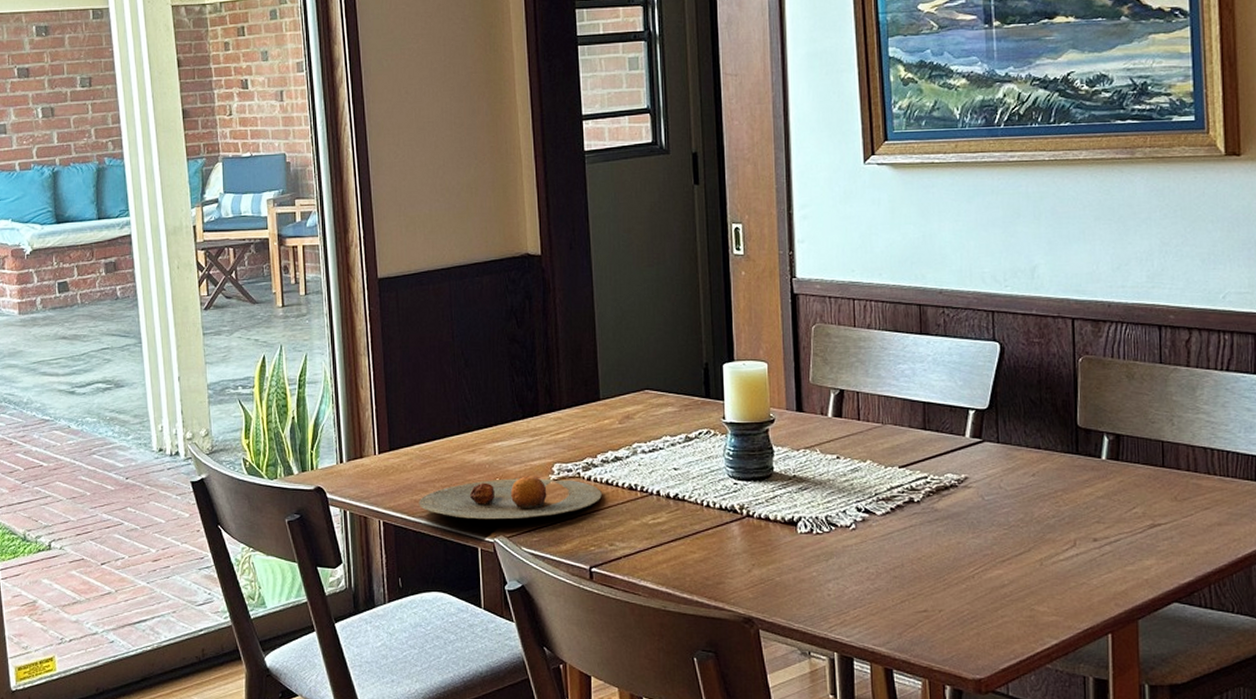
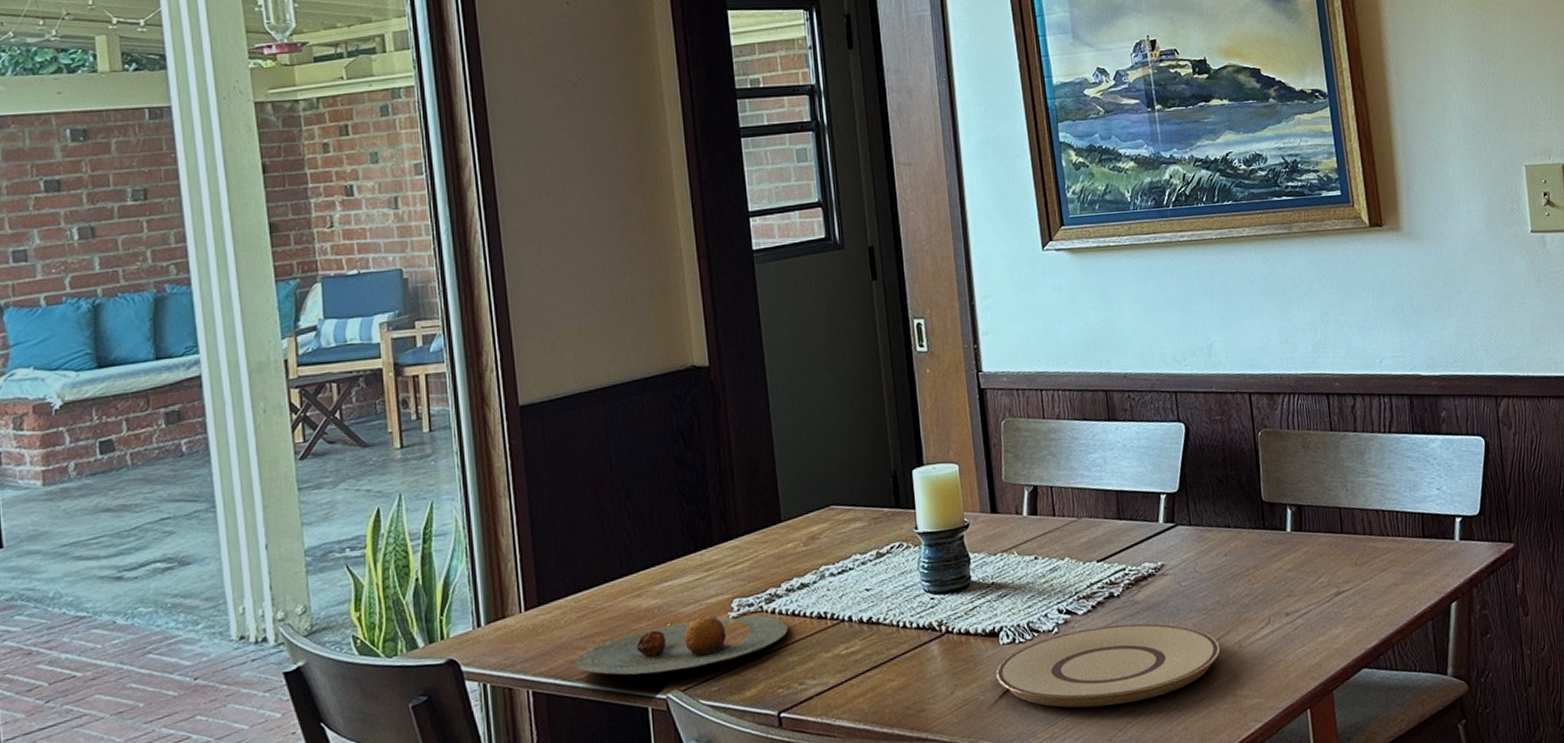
plate: none [792,528,1020,602] -> present [996,623,1221,708]

